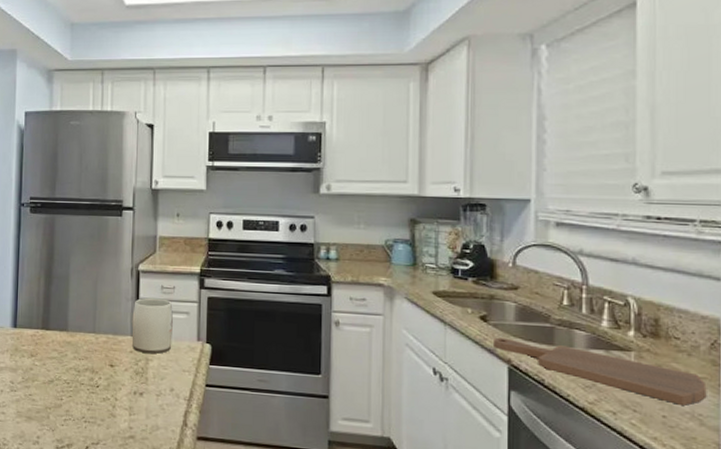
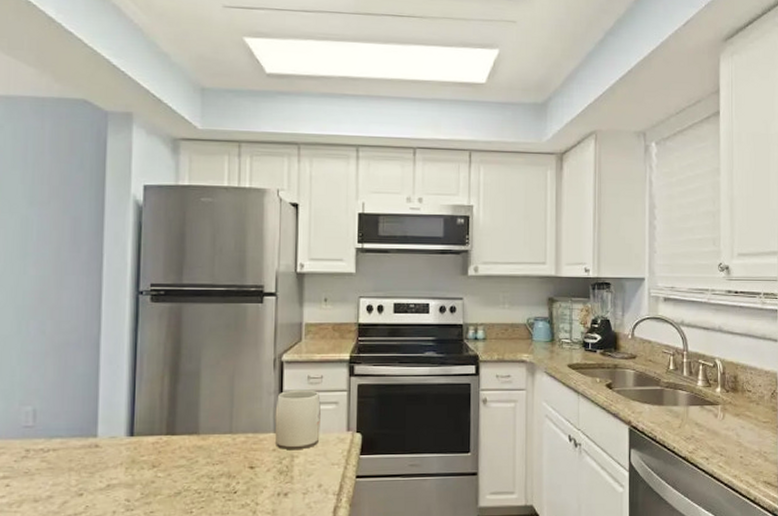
cutting board: present [492,337,707,406] -> none [616,402,769,446]

